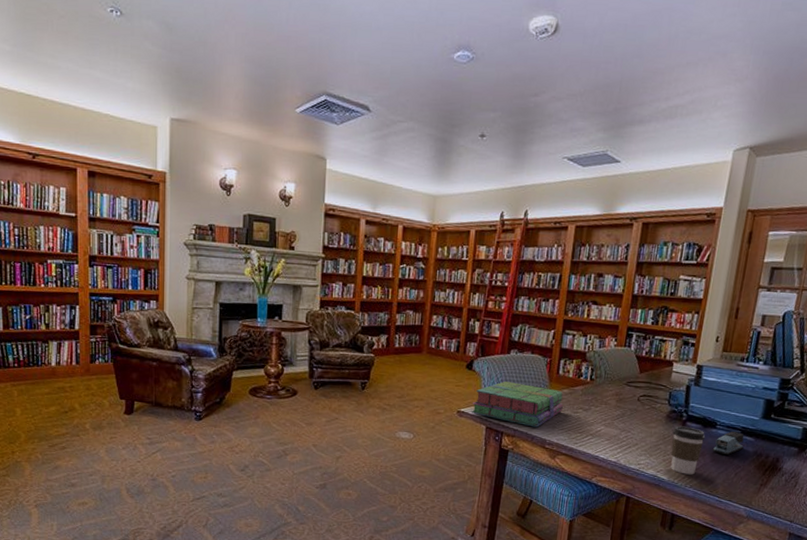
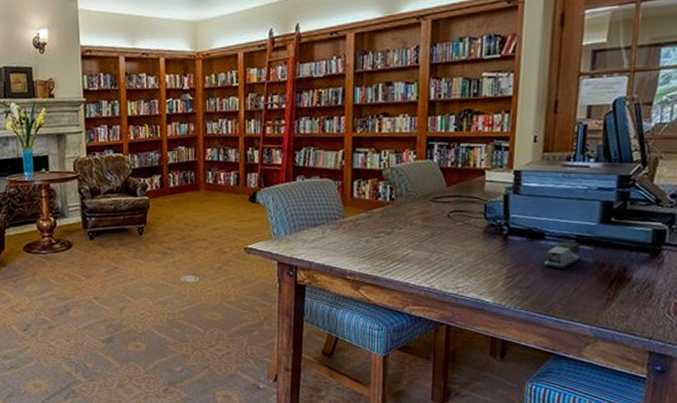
stack of books: present [471,381,564,427] -> none [259,211,363,258]
coffee cup: present [670,426,706,475] -> none [493,240,533,295]

